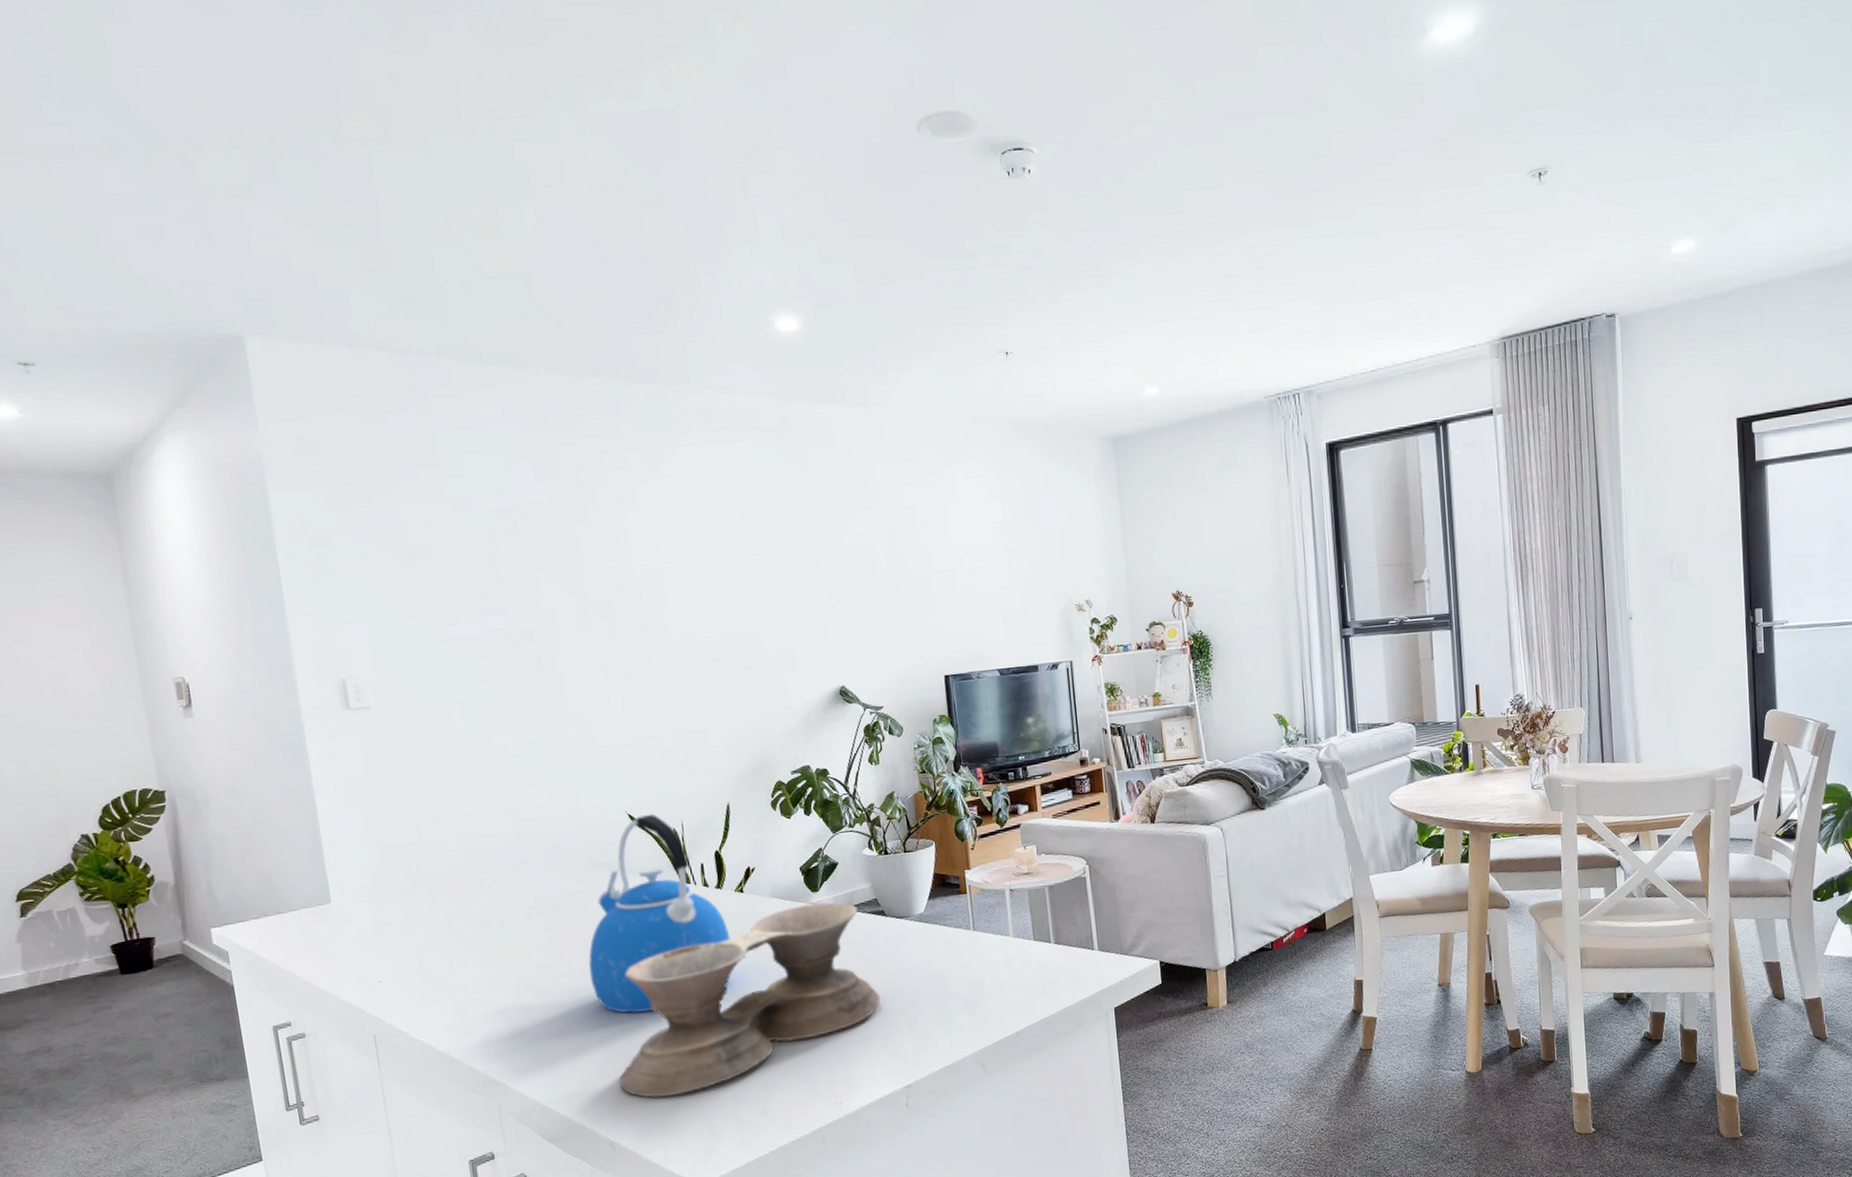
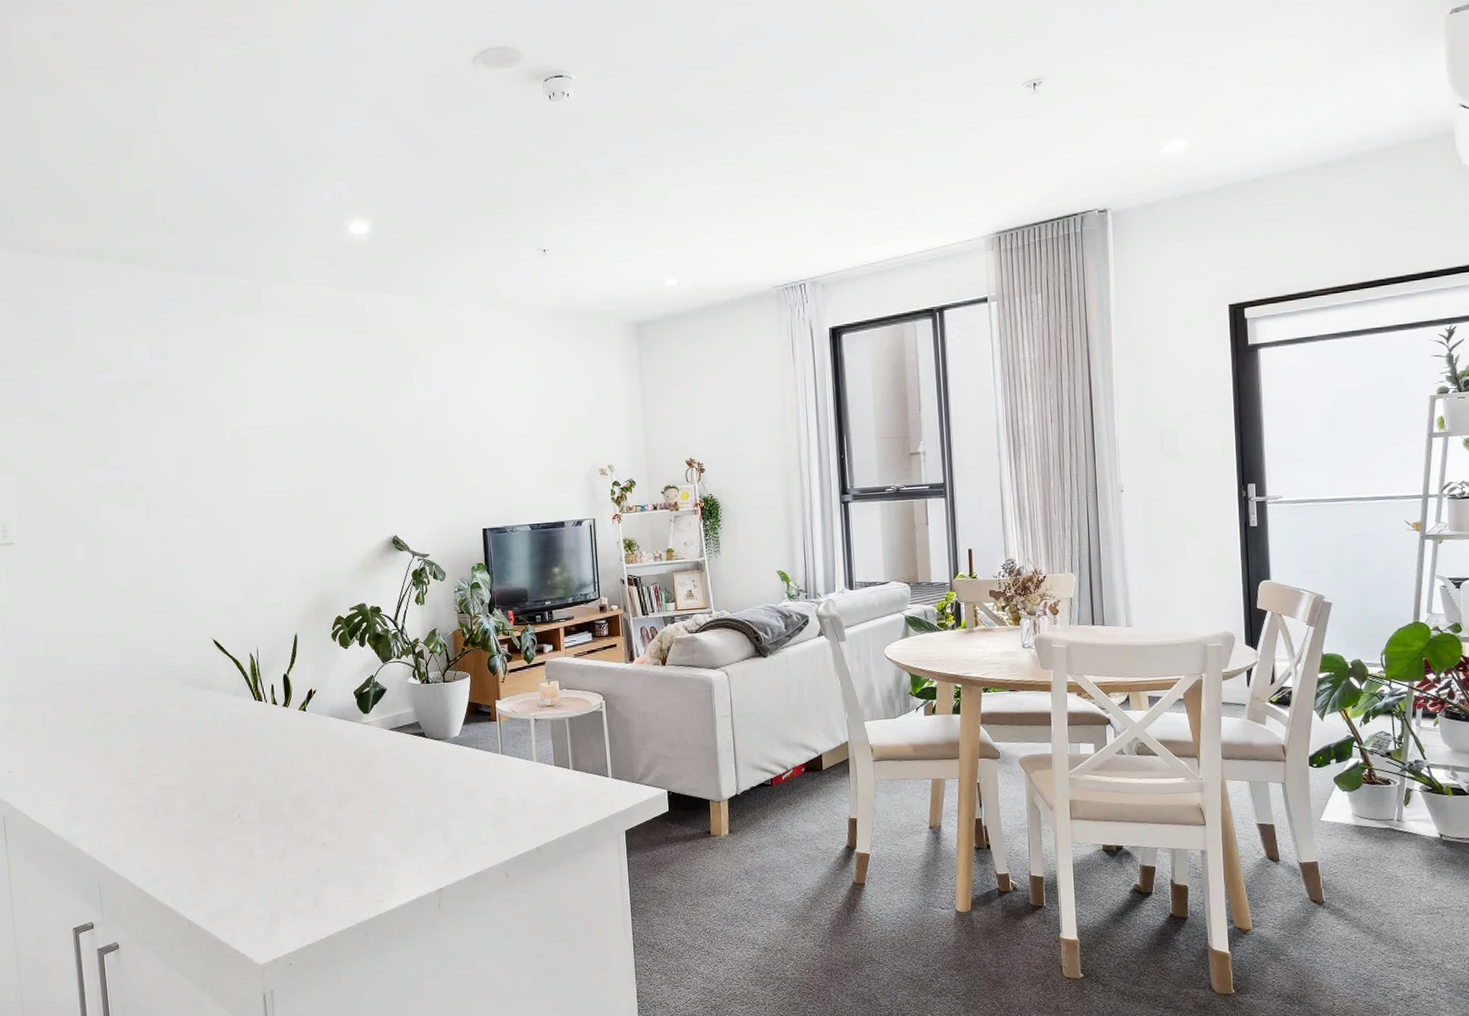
kettle: present [588,813,731,1014] -> none [176,640,294,811]
bowl: present [619,902,881,1098] -> none [197,722,419,885]

